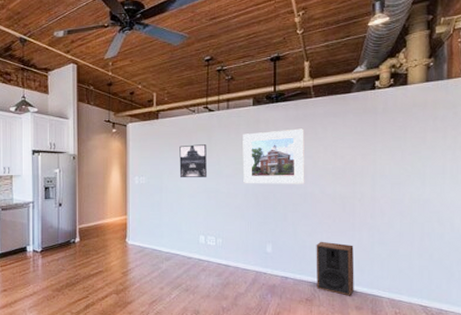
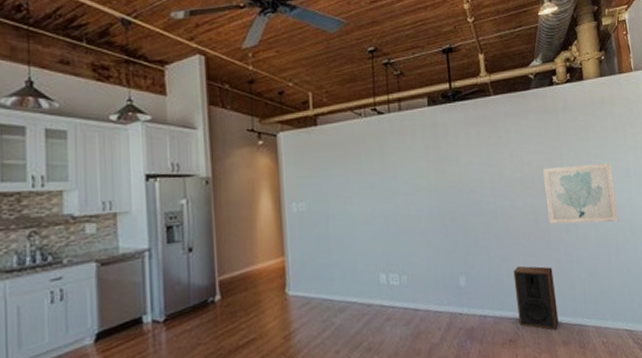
wall art: present [179,144,208,177] -> none [346,156,383,200]
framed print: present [242,128,305,184] -> none [420,132,494,202]
wall art: none [354,160,428,213] -> present [542,163,619,224]

